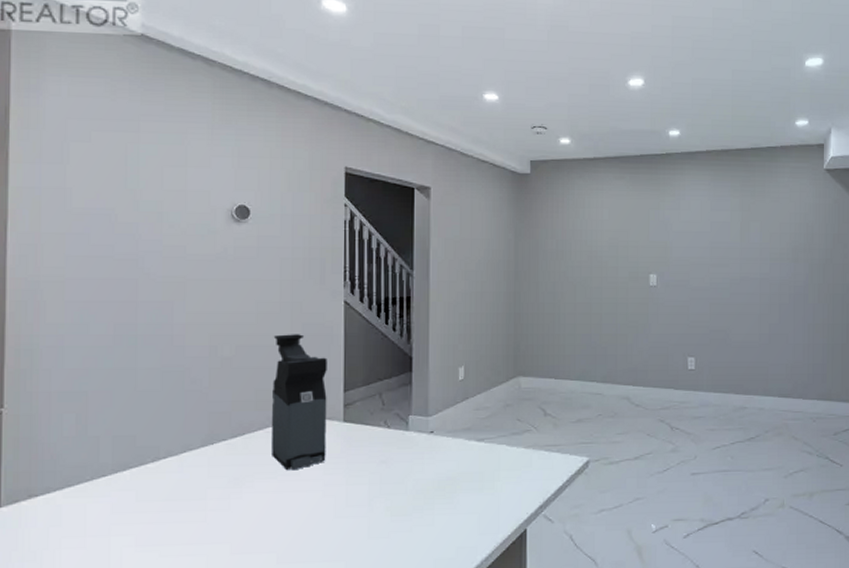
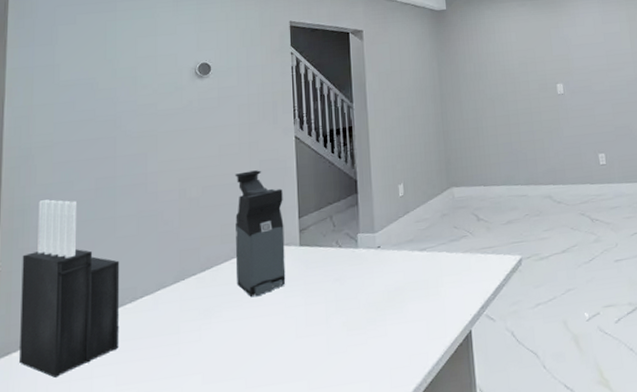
knife block: none [29,341,141,531] -> present [19,199,120,378]

